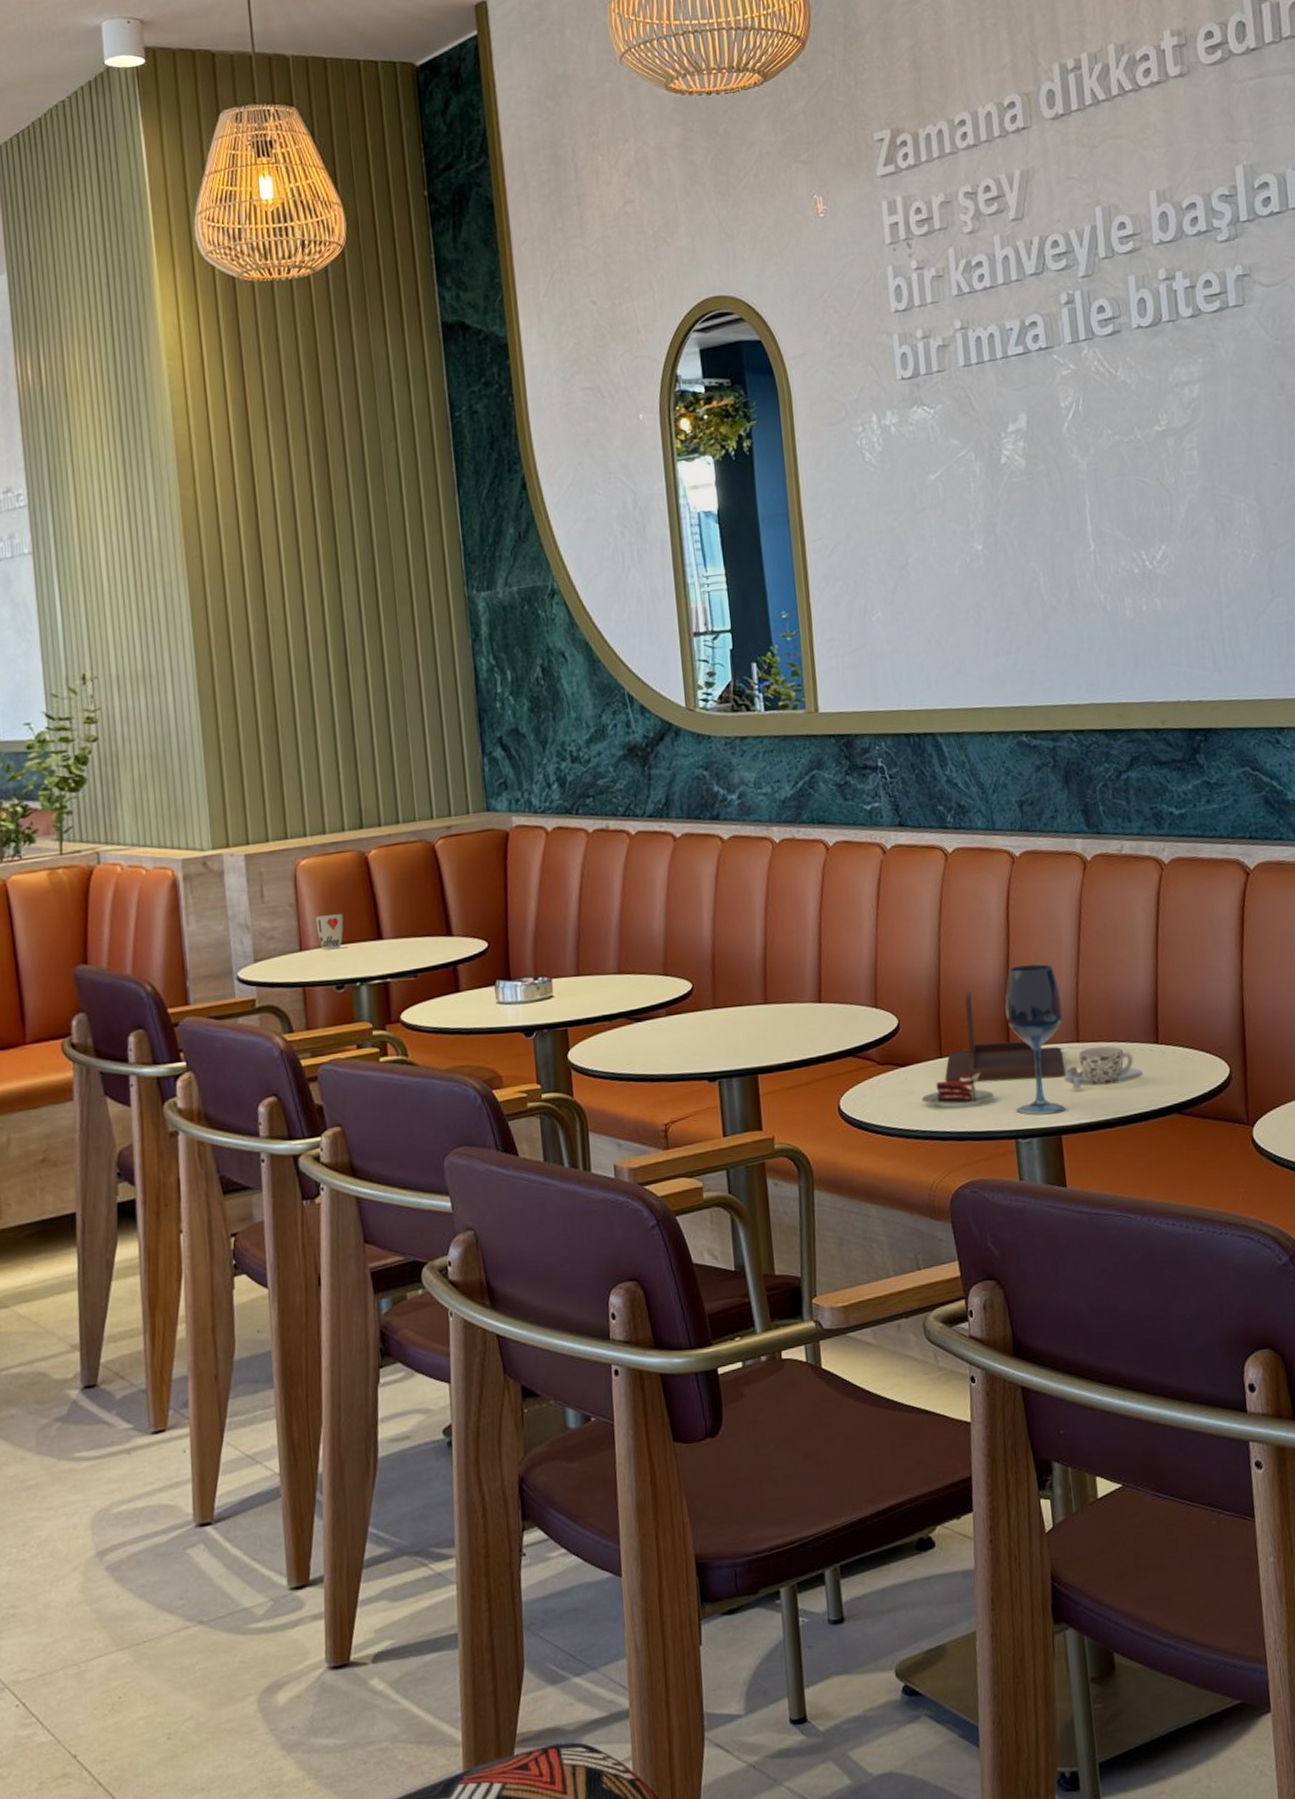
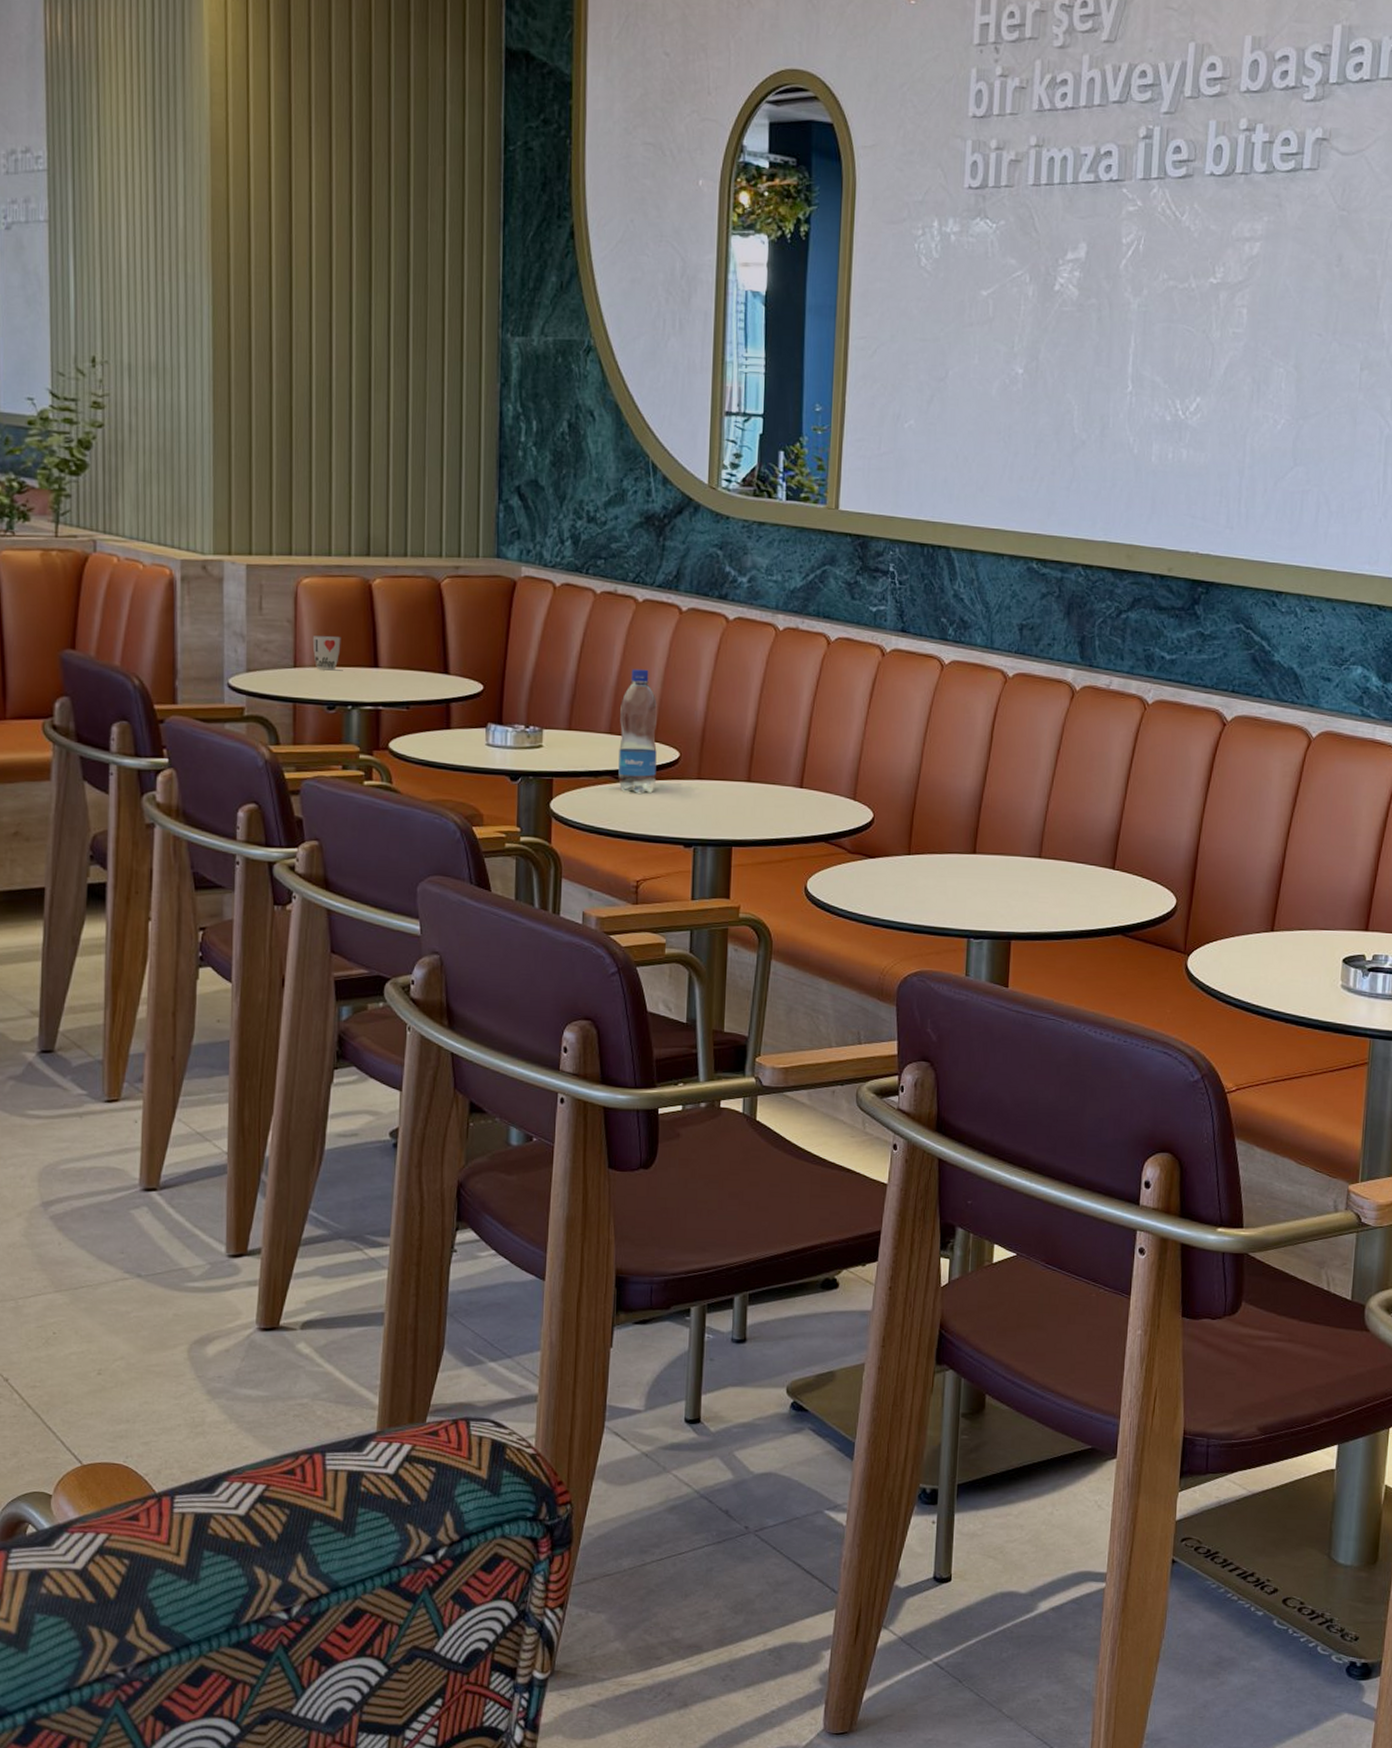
bottle: none [626,902,672,1035] -> present [618,669,658,795]
cake slice: present [921,1072,994,1108] -> none [884,872,954,903]
napkin holder: present [945,991,1066,1083] -> none [910,797,1024,886]
wineglass: present [1005,964,1066,1116] -> none [972,780,1031,920]
teacup: present [1063,1046,1143,1090] -> none [1021,864,1096,902]

